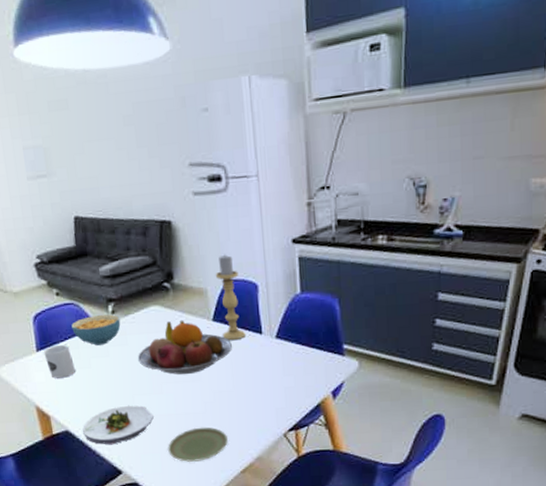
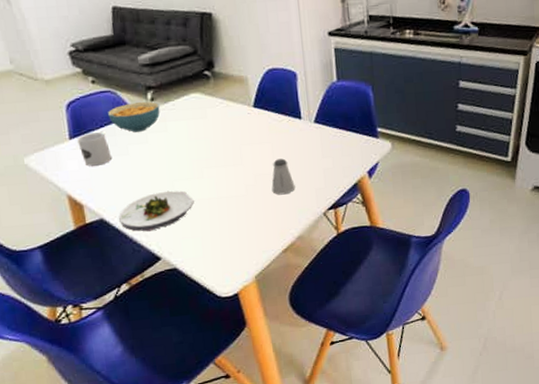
fruit bowl: present [137,320,233,375] -> none [177,106,274,160]
plate: present [168,427,228,462] -> none [209,209,269,245]
candle holder: present [215,254,245,341] -> none [255,45,285,126]
saltshaker: none [230,375,255,414] -> present [271,158,295,195]

